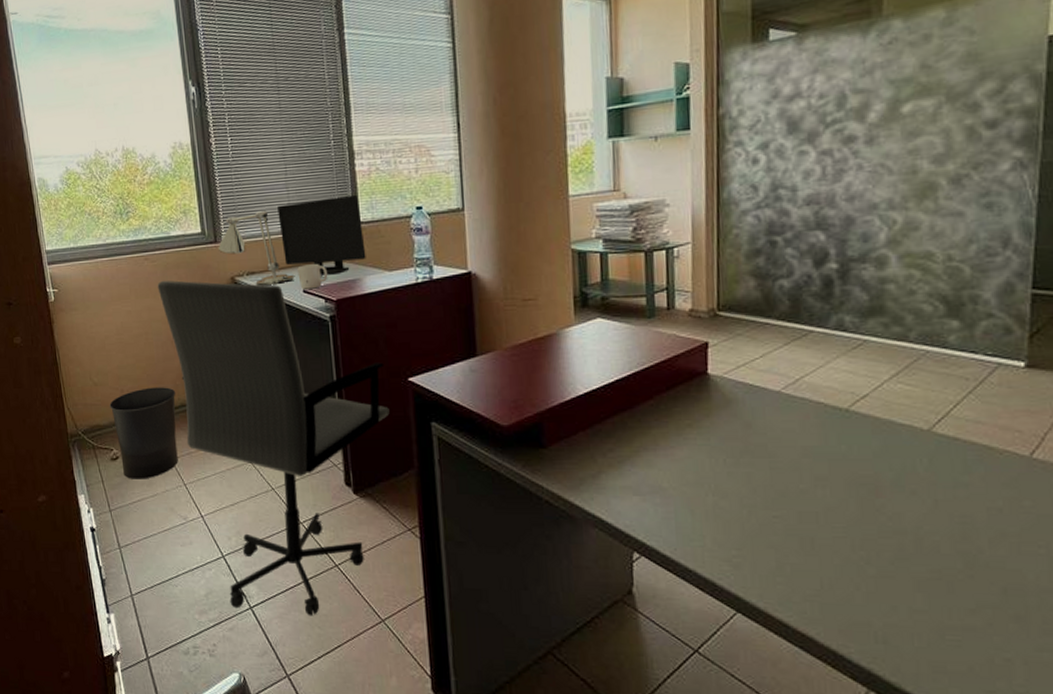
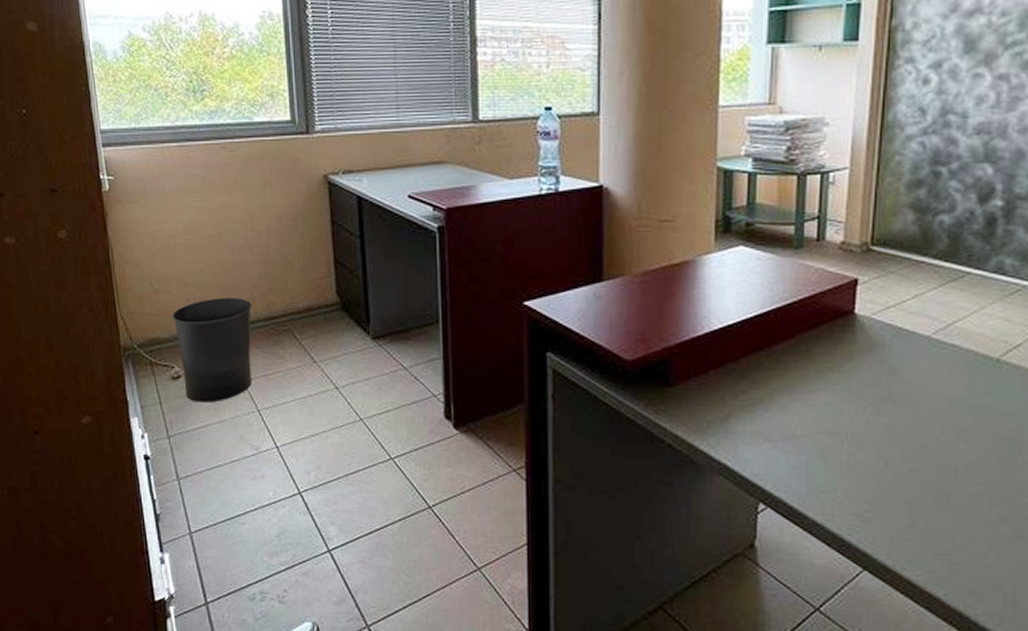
office chair: present [157,280,390,616] -> none [235,173,500,562]
desk lamp: present [218,211,294,286] -> none [311,100,398,188]
computer monitor: present [277,194,366,275] -> none [383,87,484,179]
mug: present [297,264,328,290] -> none [403,166,438,194]

